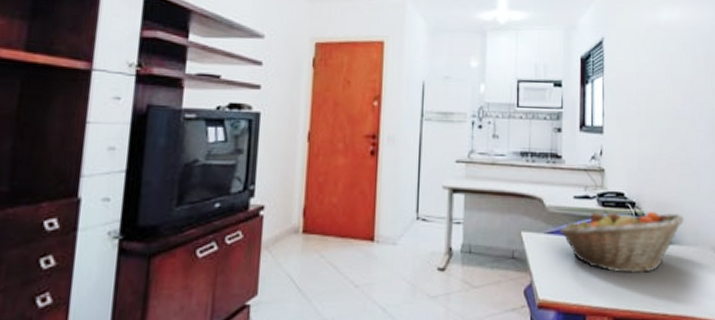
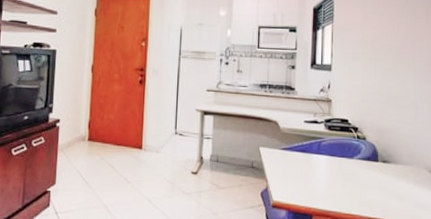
fruit basket: present [558,209,685,273] -> none [291,132,402,185]

